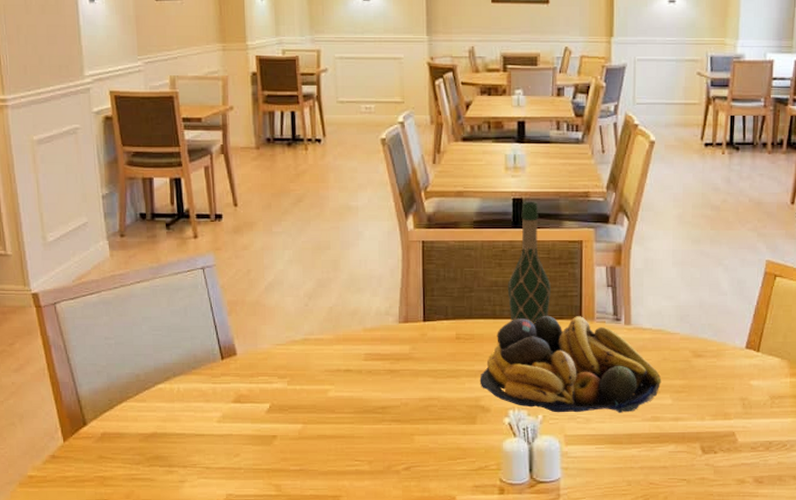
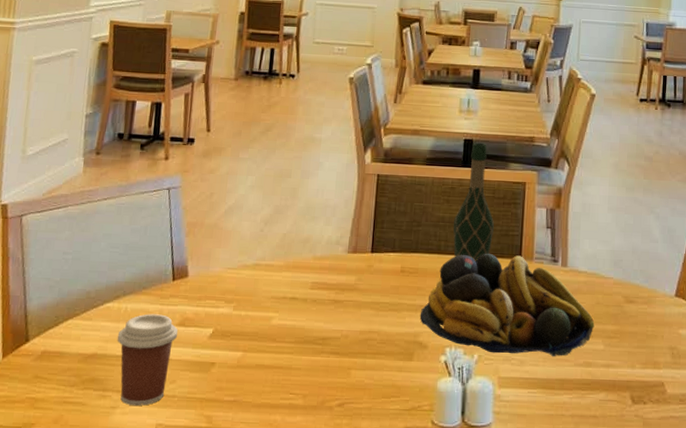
coffee cup: none [174,392,234,478] -> present [117,314,178,406]

